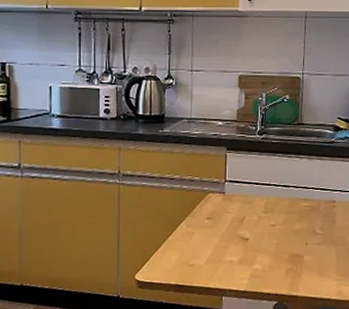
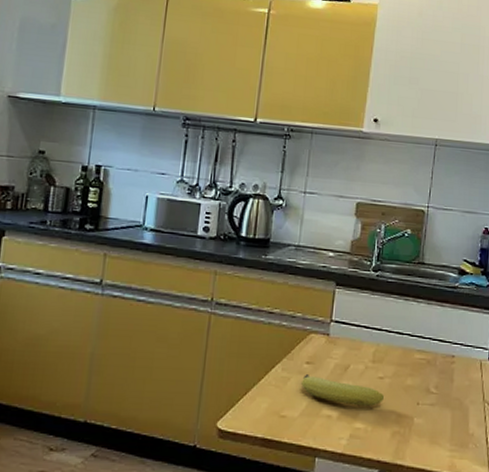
fruit: none [205,227,277,251] -> present [301,373,384,406]

